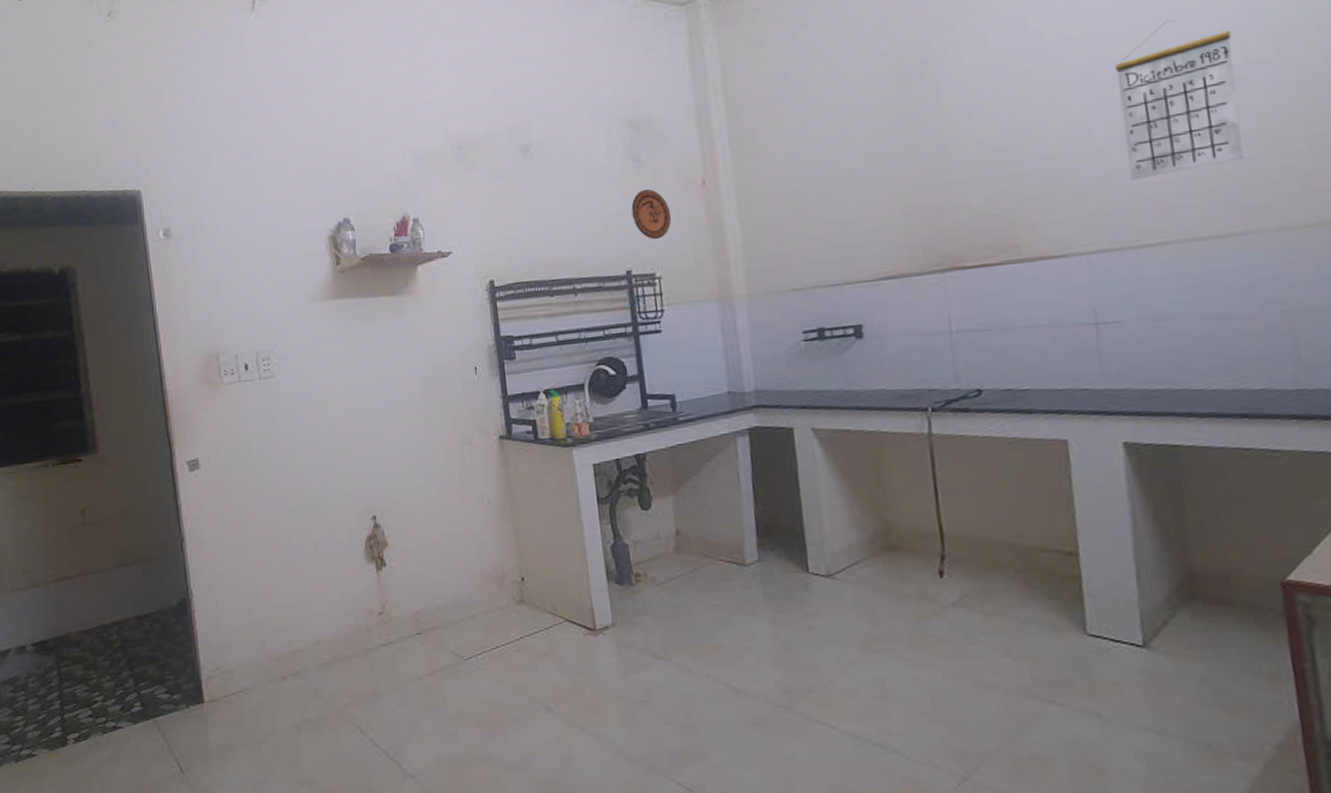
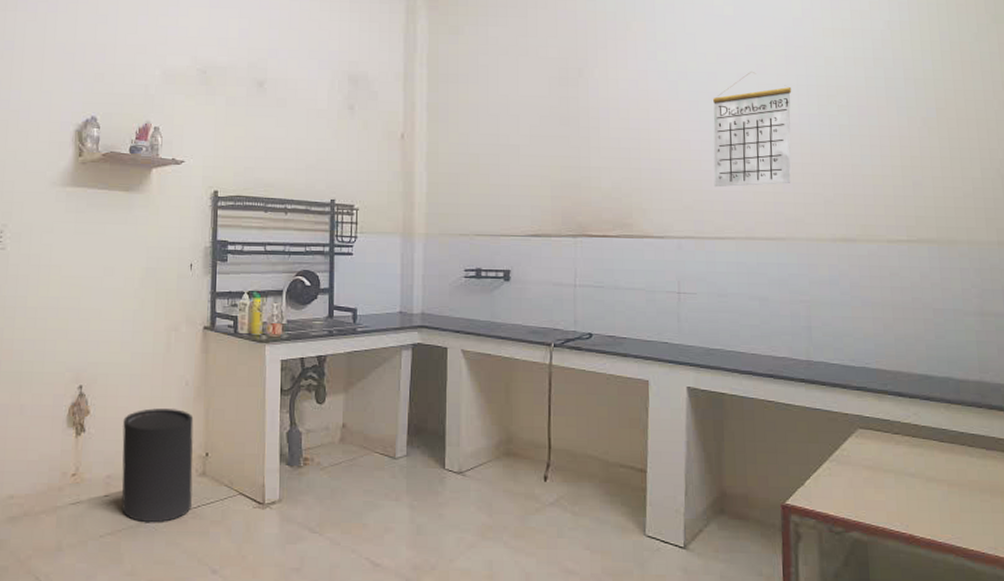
trash can: none [425,531,514,661] -> present [121,408,194,523]
decorative plate: present [631,188,672,240] -> none [342,133,374,178]

